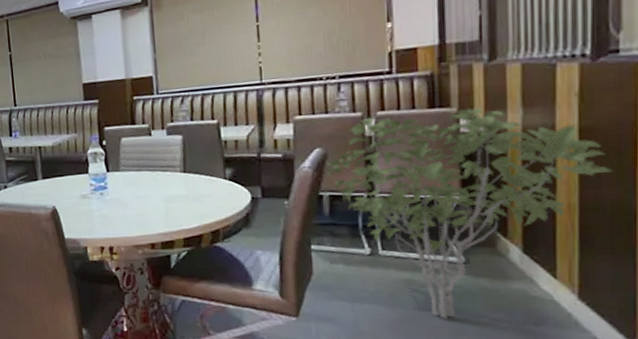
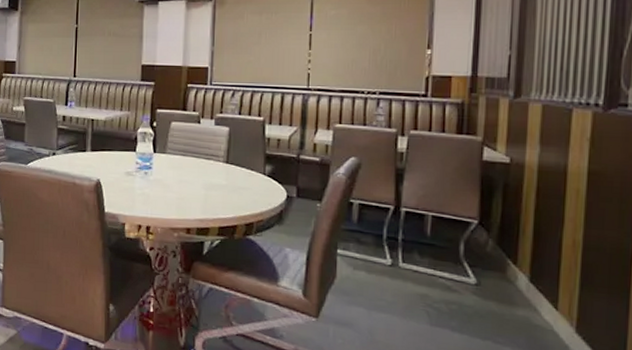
shrub: present [326,106,613,319] -> none [358,134,615,337]

